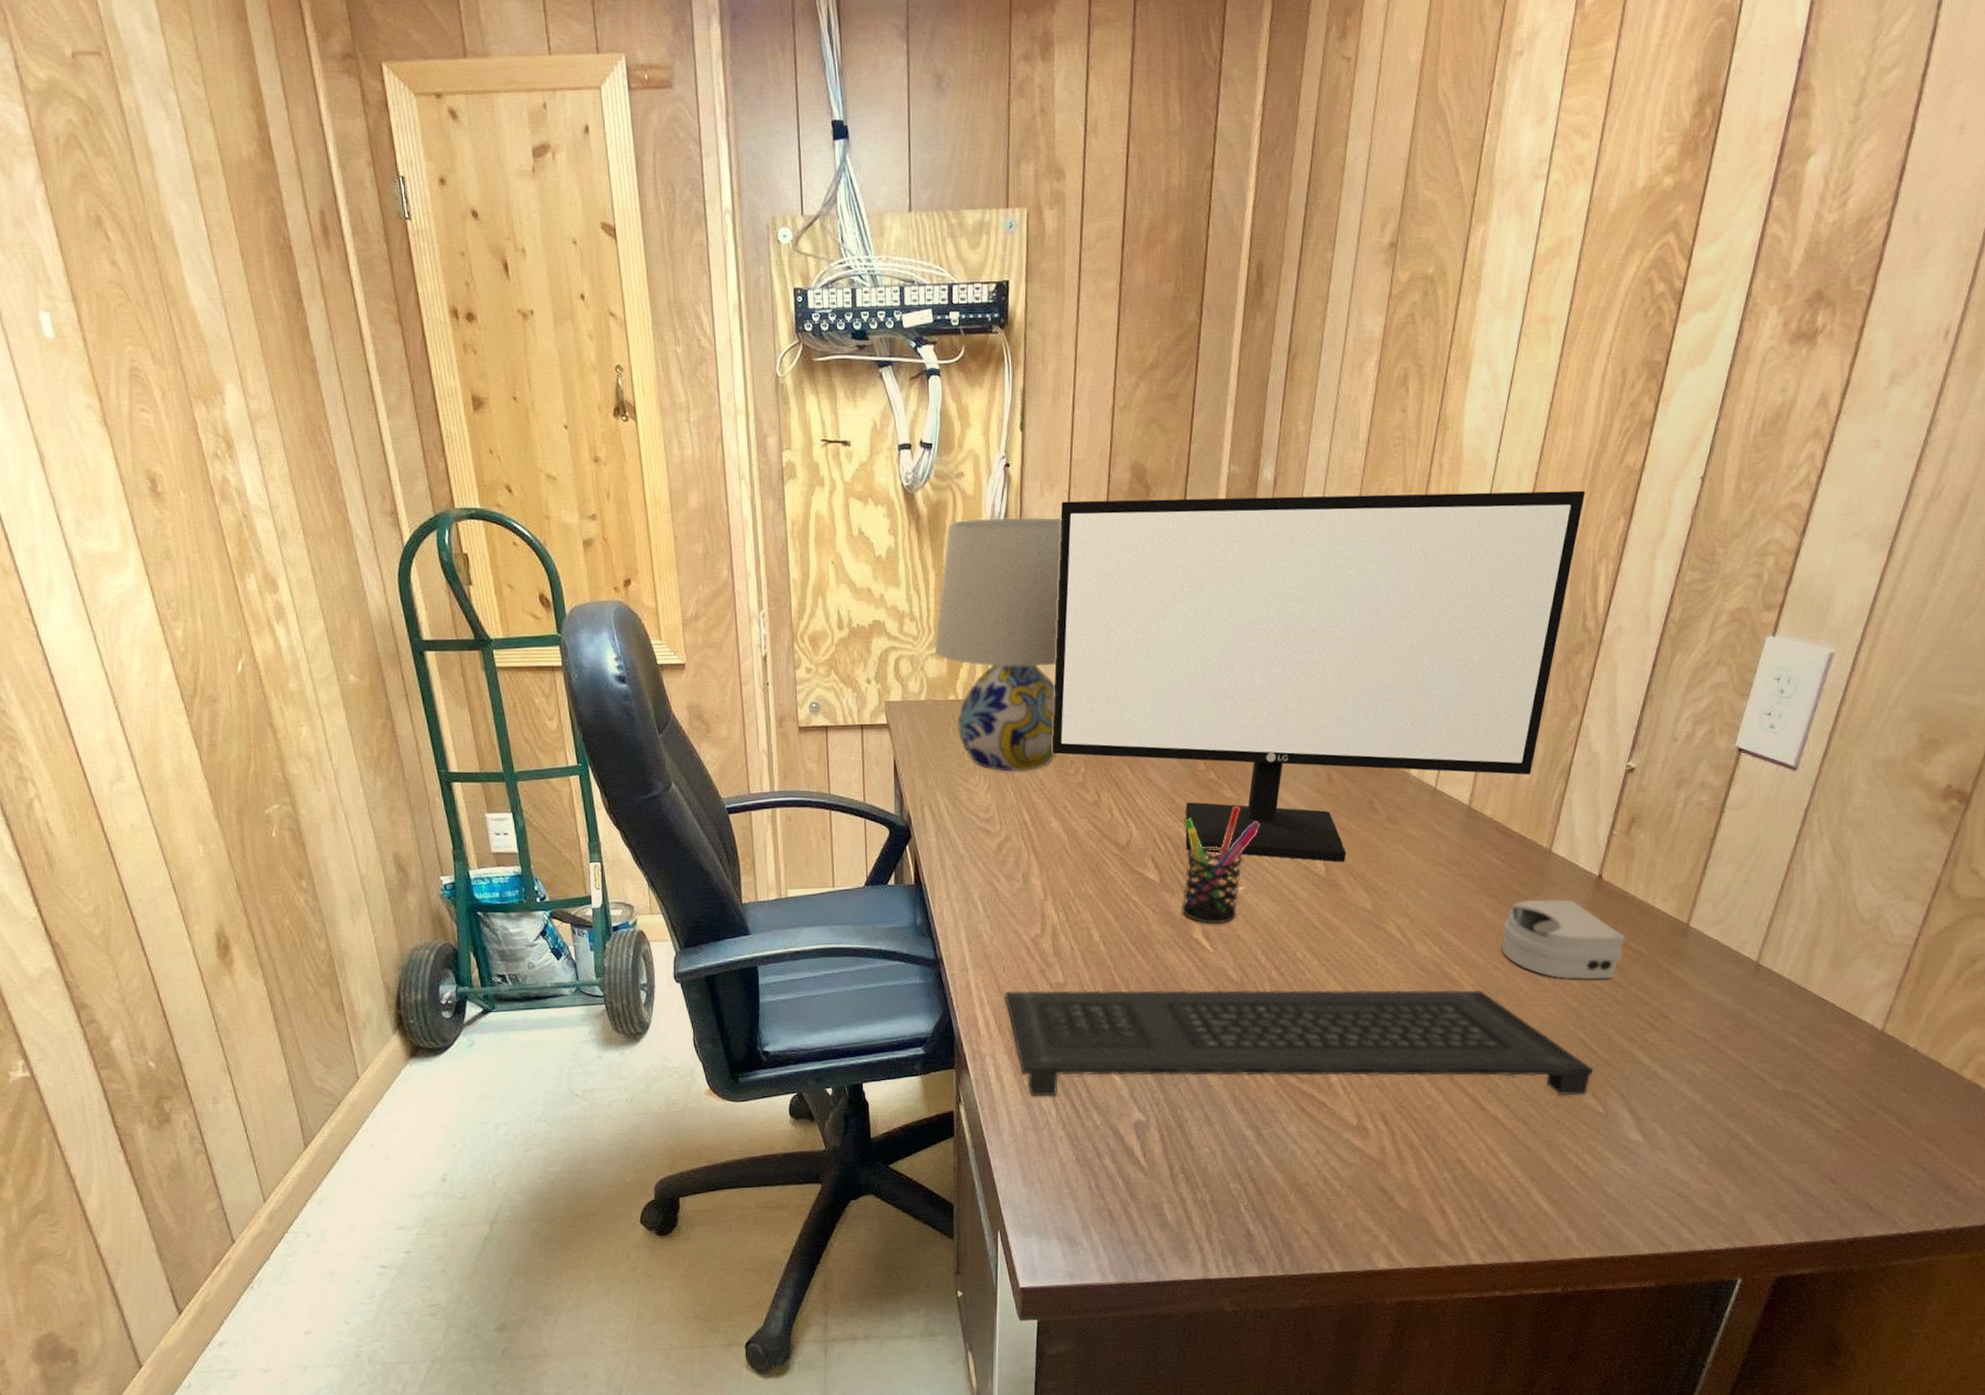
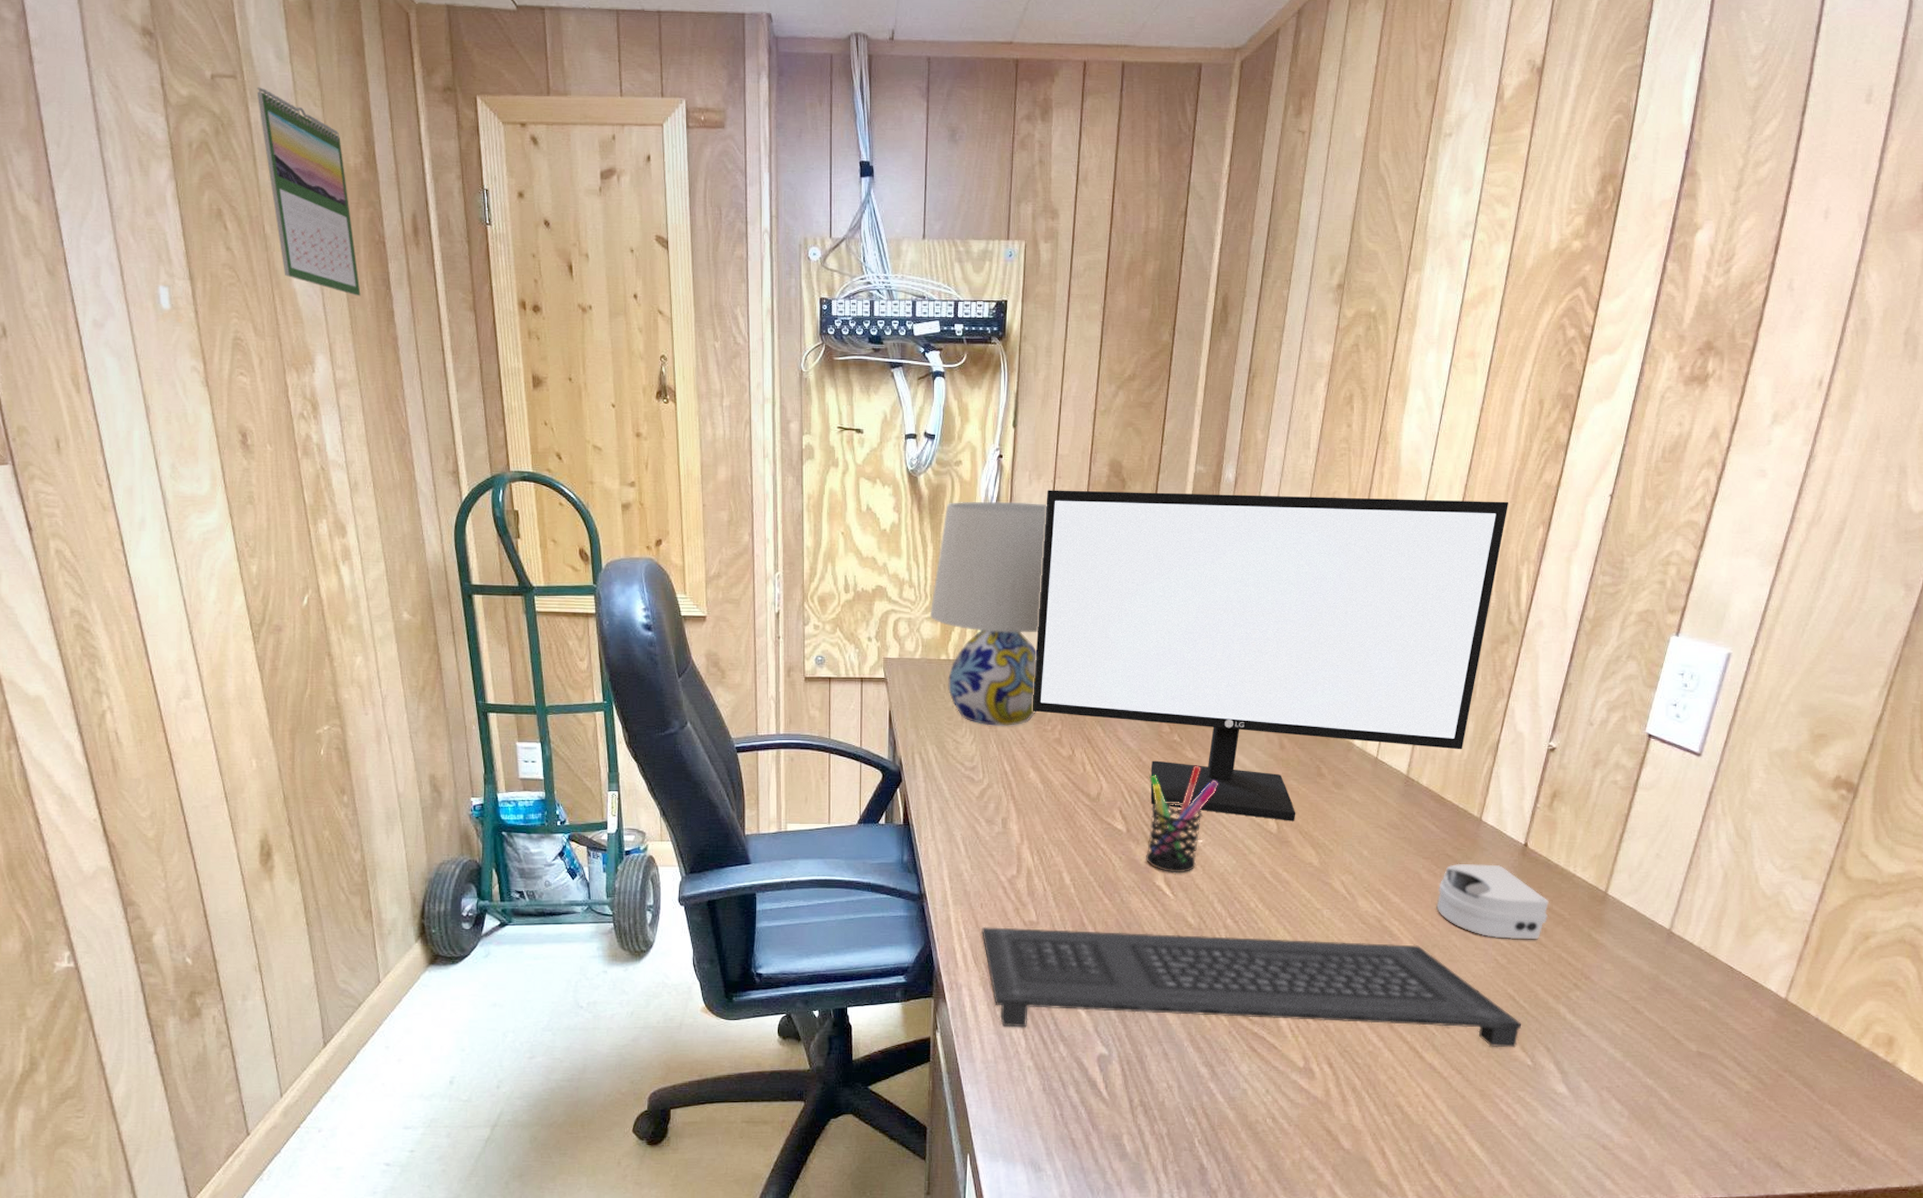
calendar: none [126,65,269,312] -> present [257,87,361,296]

